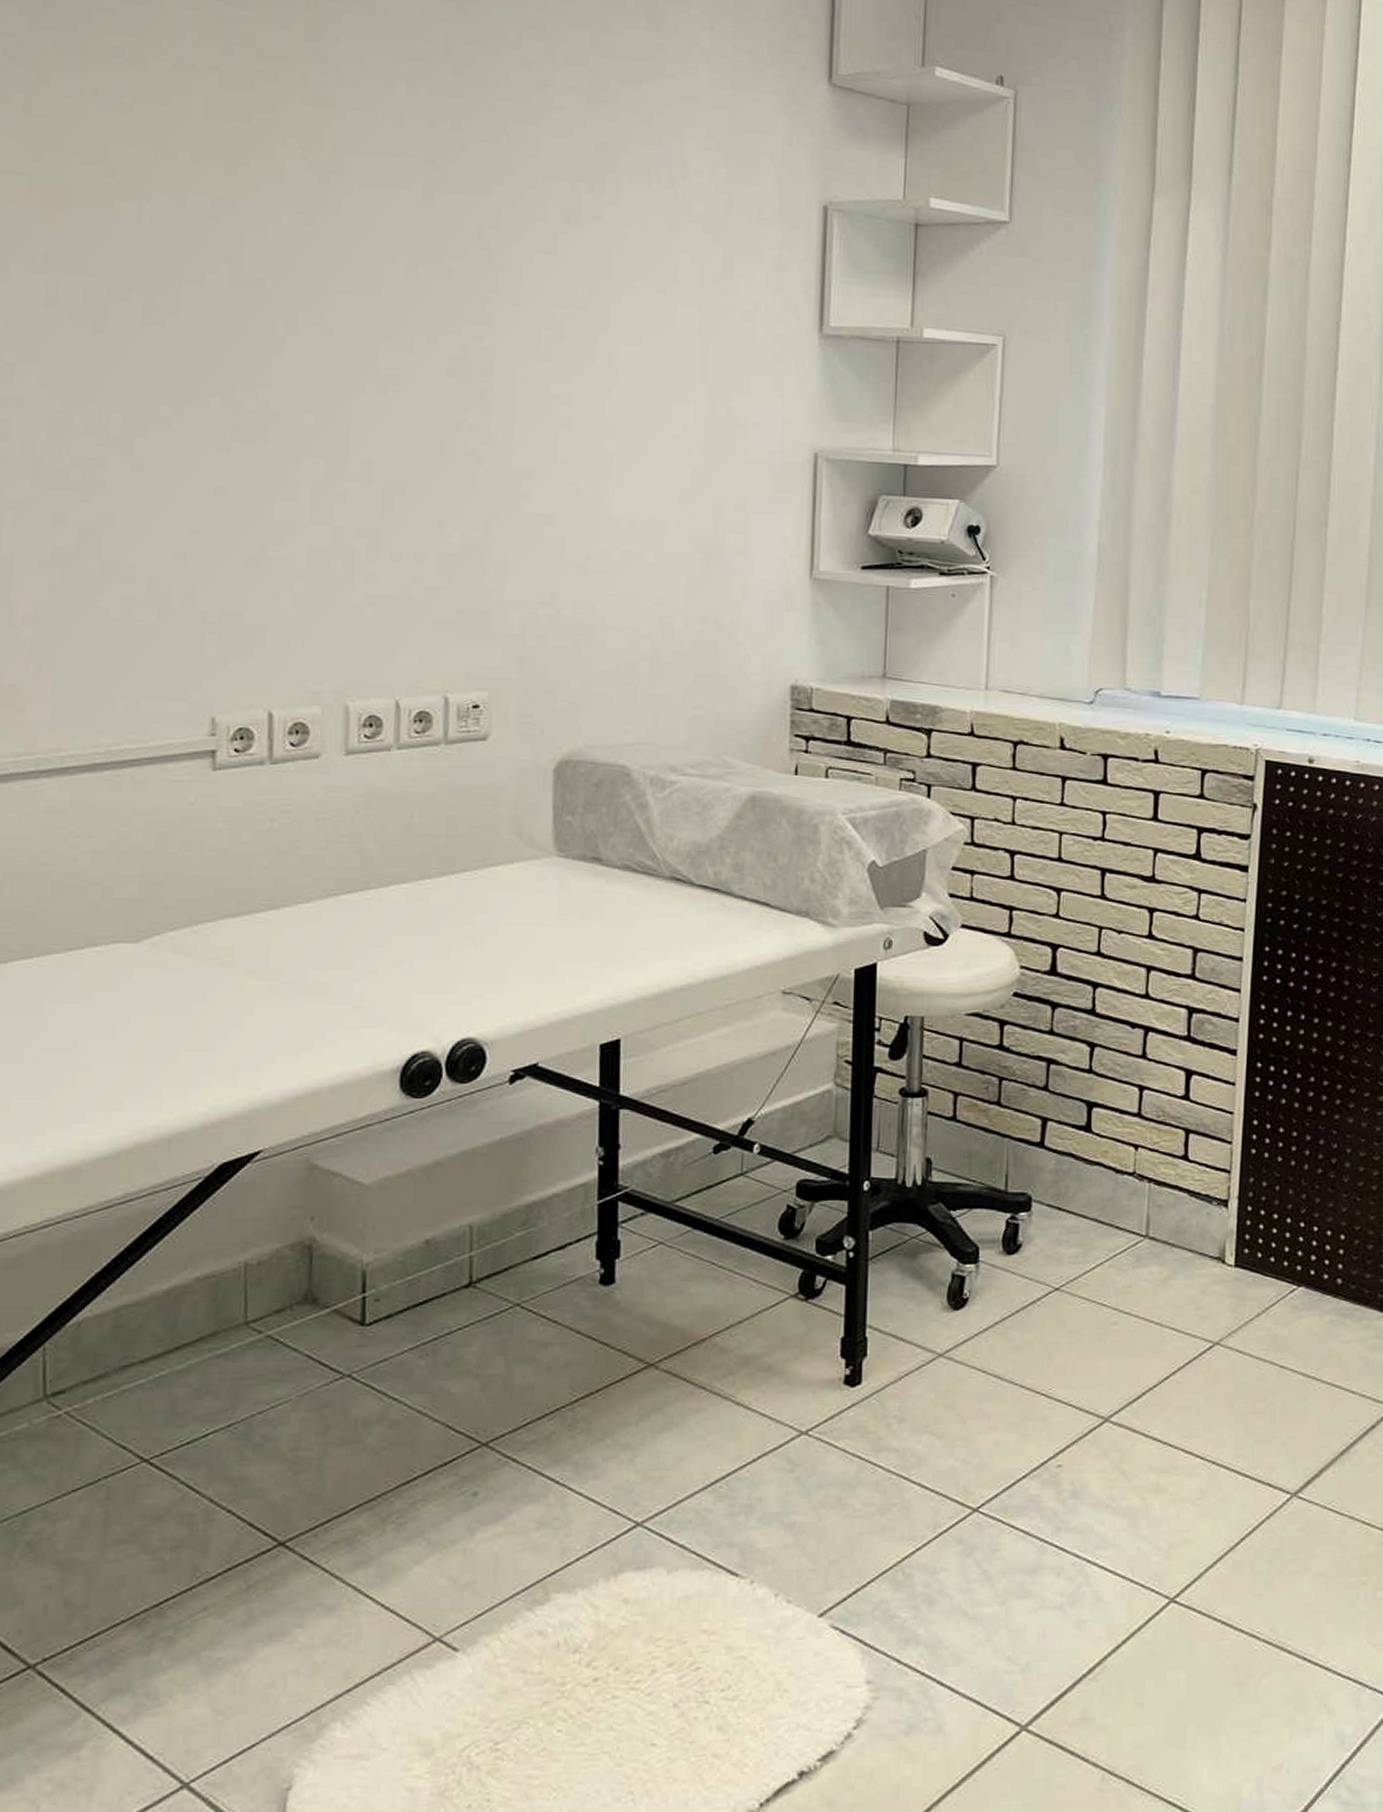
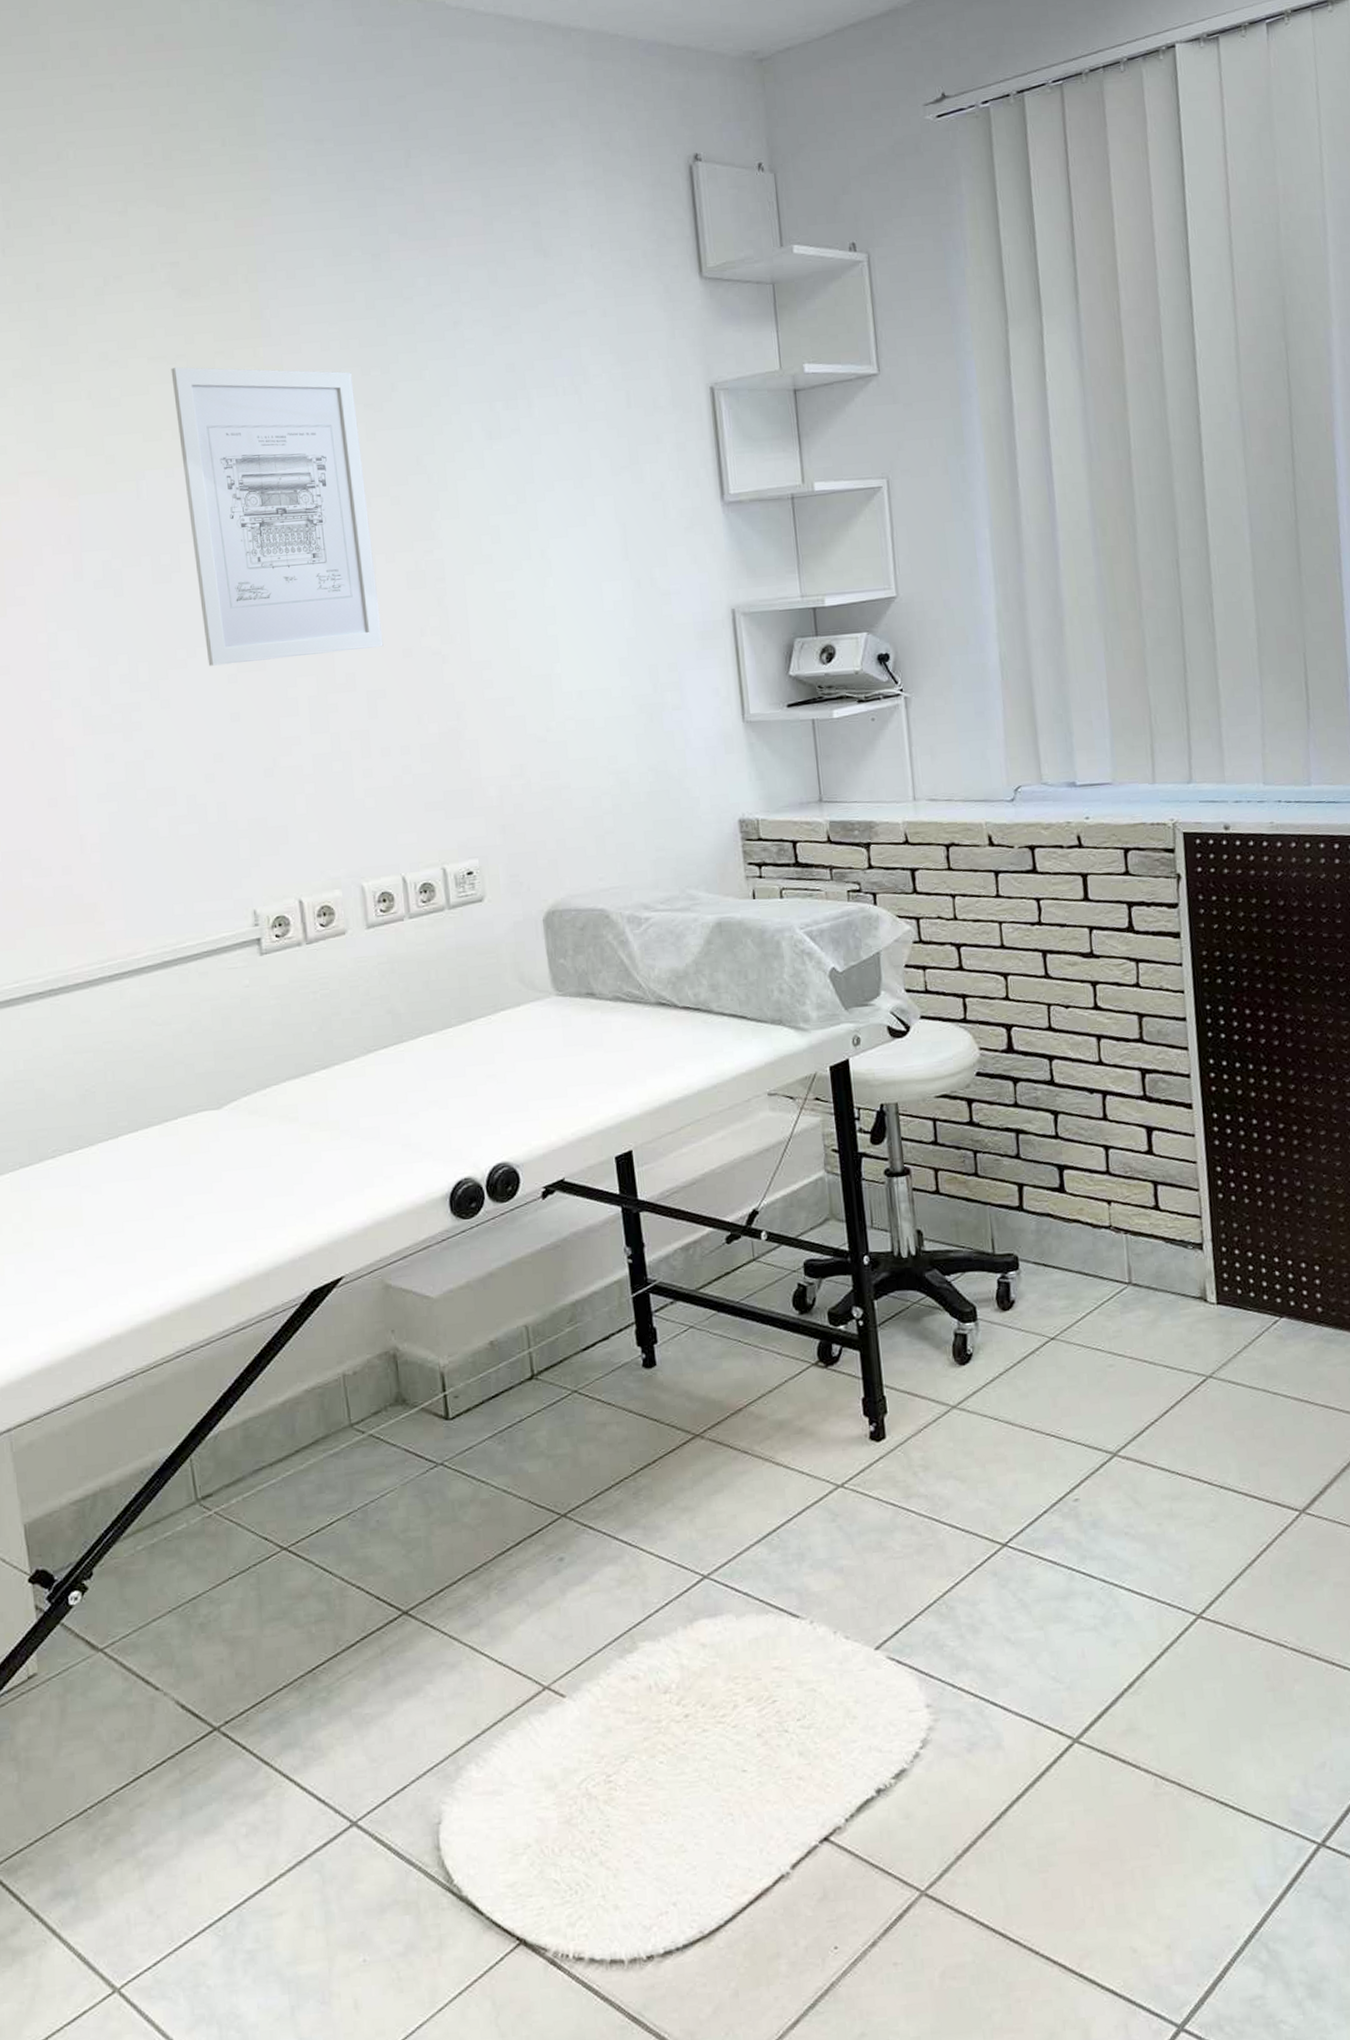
wall art: none [197,80,416,437] -> present [171,367,384,666]

